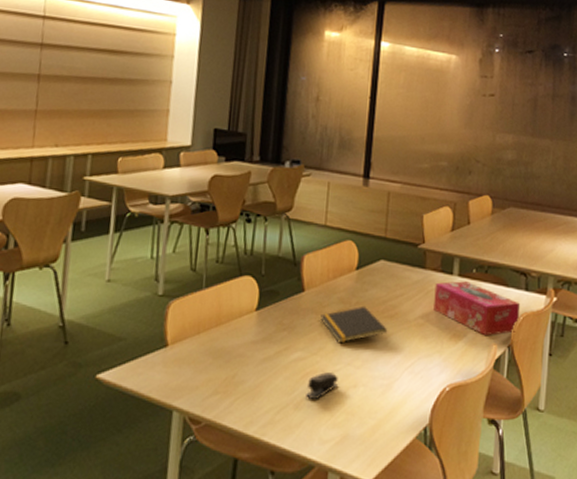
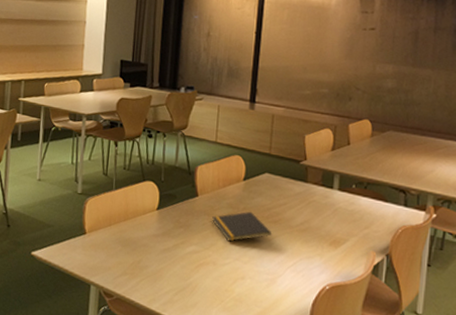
stapler: present [306,372,339,400] -> none [200,264,229,287]
tissue box: present [434,281,521,335] -> none [315,194,399,244]

